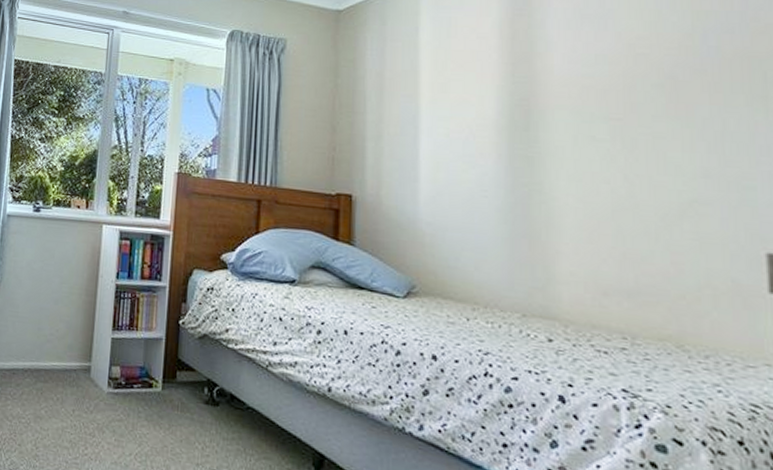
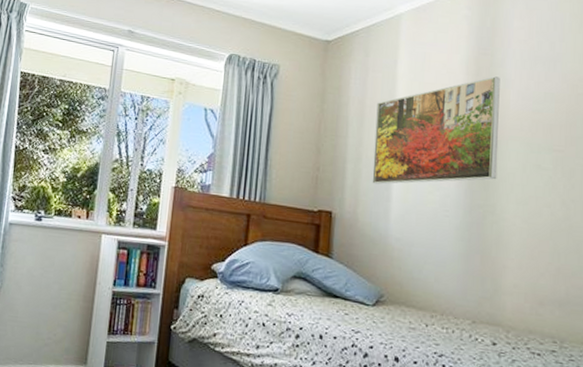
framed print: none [396,39,543,164] -> present [372,76,500,185]

